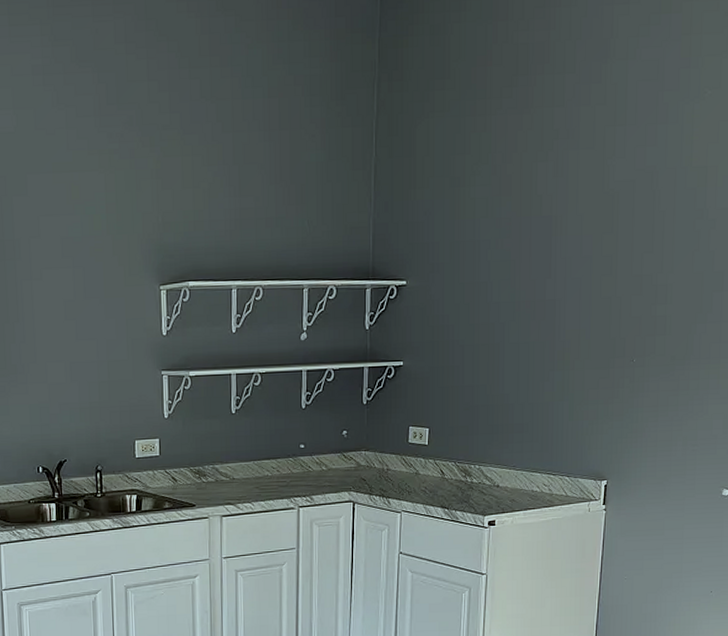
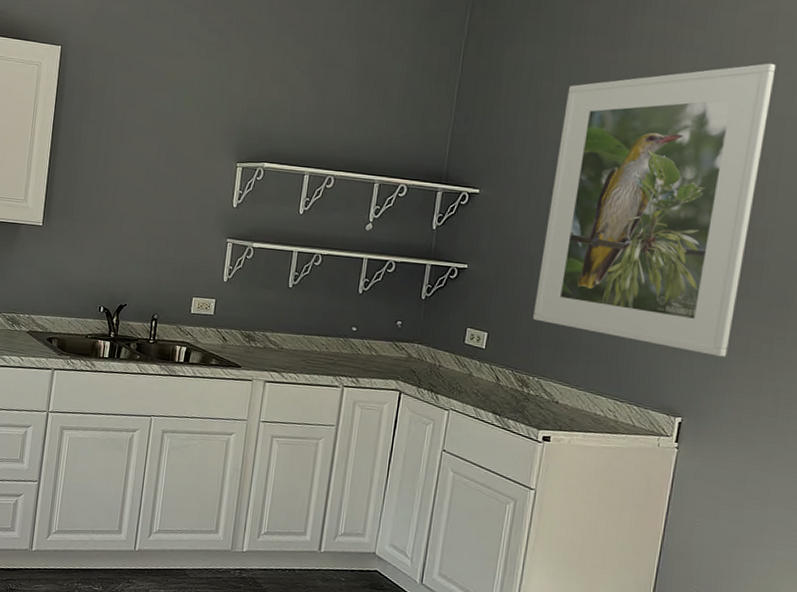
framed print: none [469,112,666,416] -> present [533,63,776,357]

